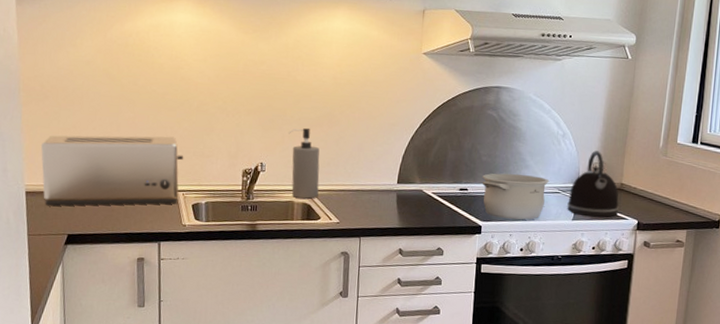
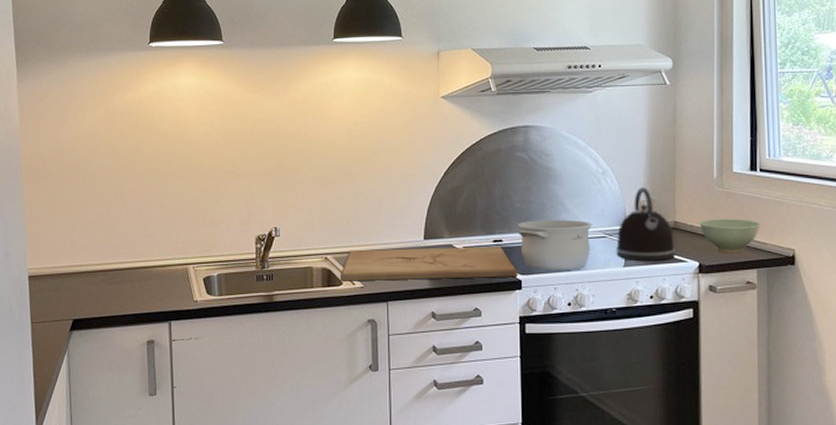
toaster: present [41,135,184,207] -> none [44,206,193,290]
soap dispenser: present [289,127,320,199] -> none [303,186,339,263]
cutting board: none [318,188,479,223] -> present [339,246,518,282]
bowl: none [642,183,695,215] -> present [699,218,760,254]

